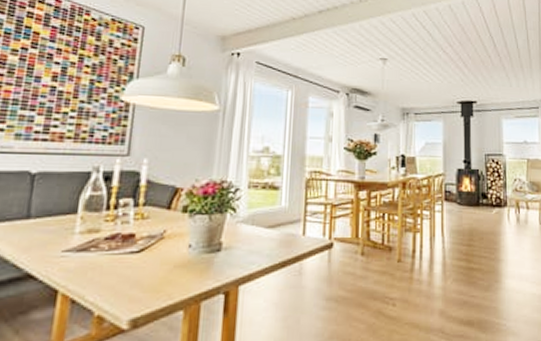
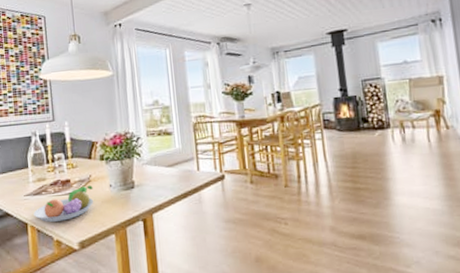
fruit bowl: none [70,243,165,290] -> present [33,185,94,222]

